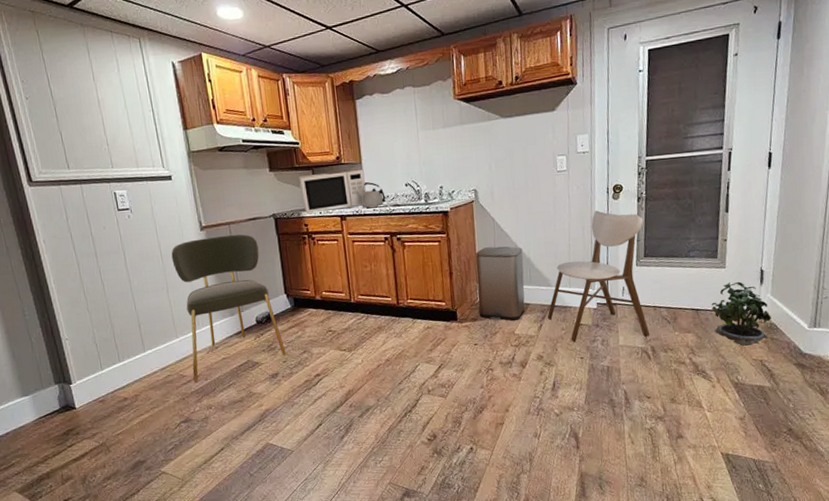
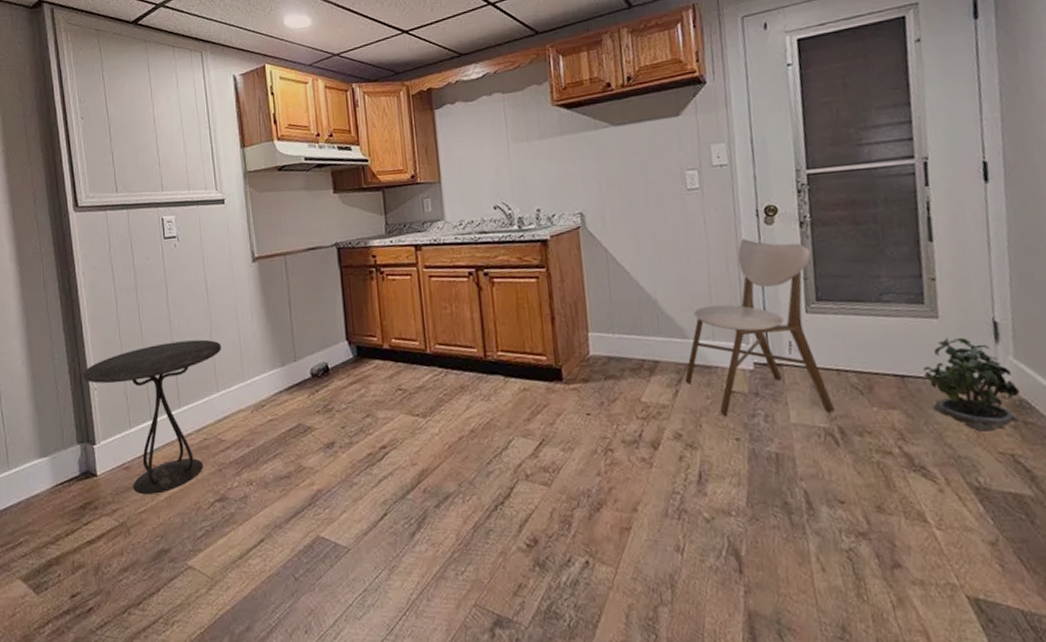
side table: none [53,296,178,421] -> present [83,339,221,495]
dining chair: present [171,234,286,383] -> none [218,266,346,450]
microwave: present [298,169,366,214] -> none [365,189,446,243]
kettle: present [356,181,386,209] -> none [434,204,470,236]
pedal bin: present [475,246,525,321] -> none [583,284,654,384]

